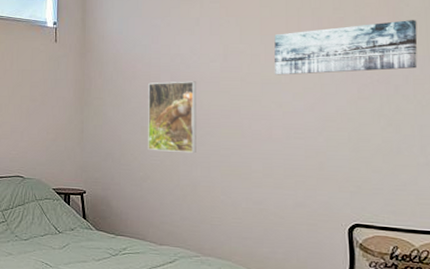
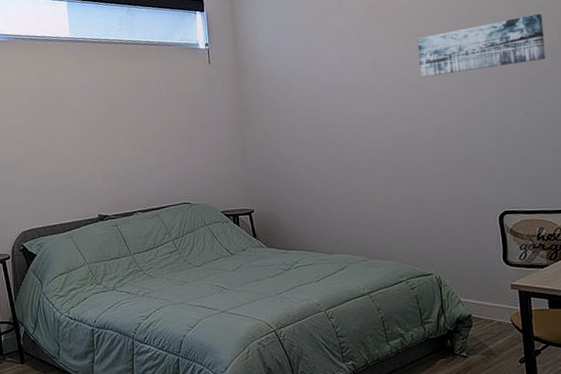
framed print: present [148,81,196,153] -> none [304,90,356,163]

